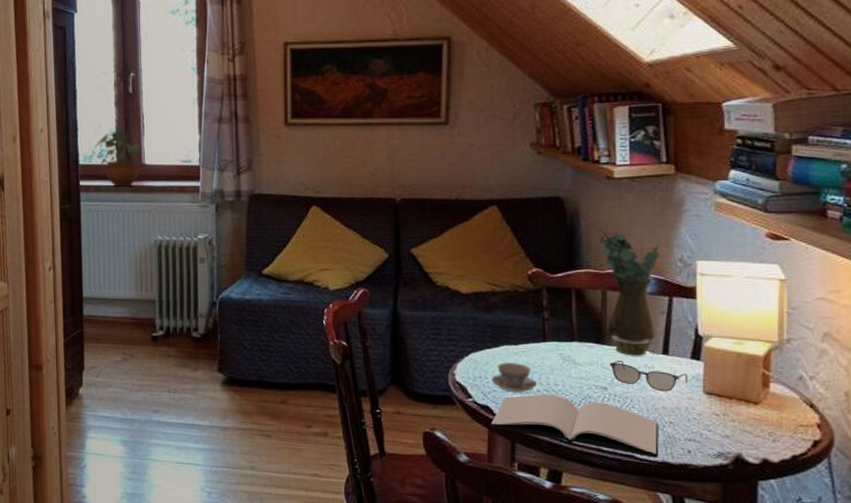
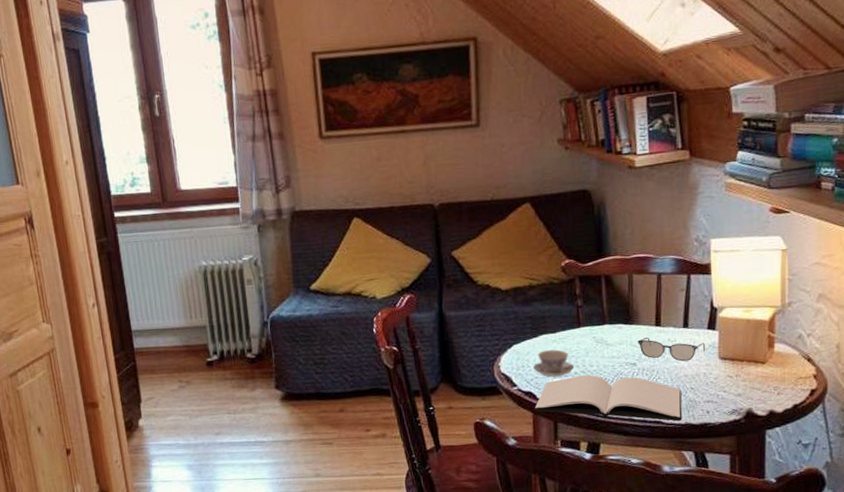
potted plant: present [95,127,141,186] -> none [126,152,177,215]
vase: present [600,228,660,355] -> none [625,216,678,332]

